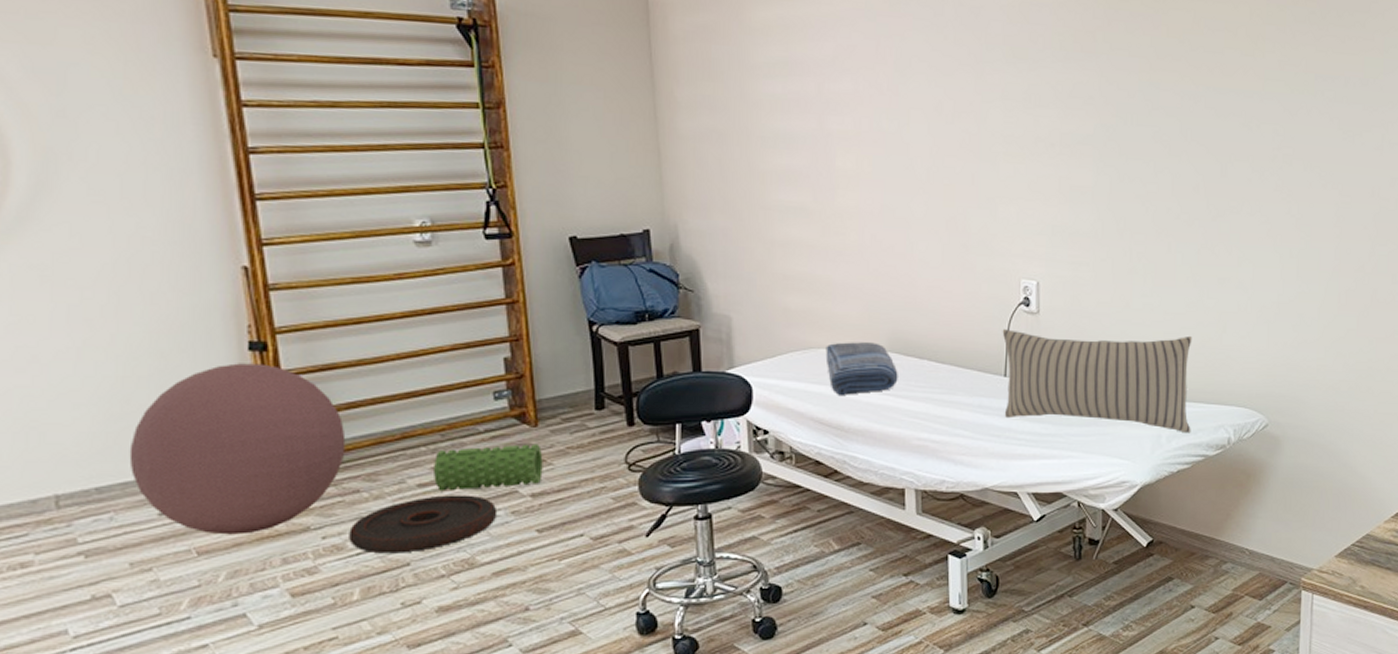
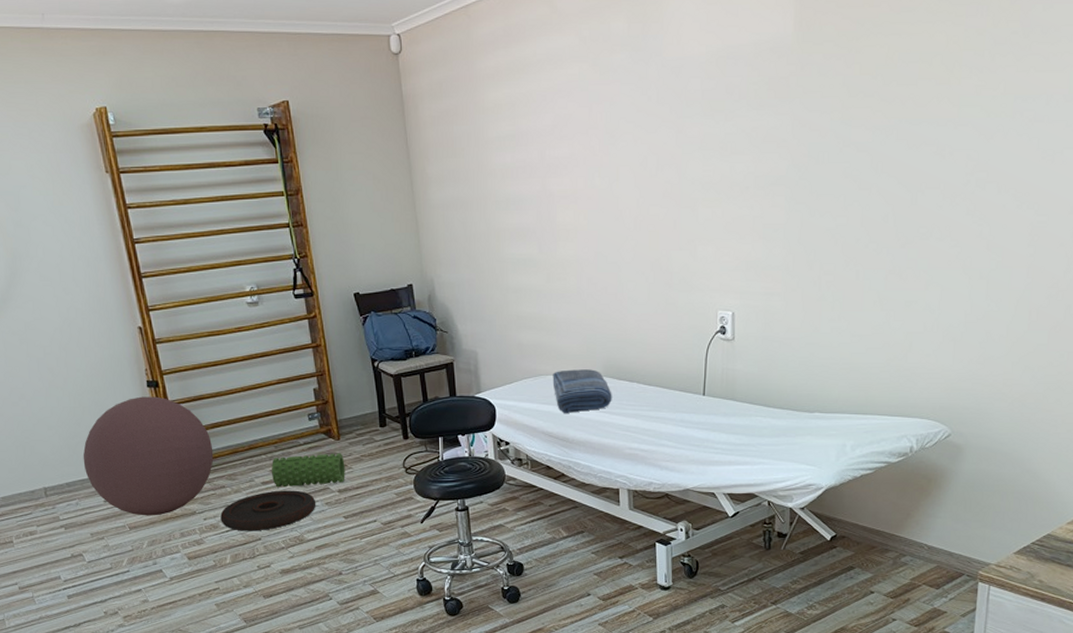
pillow: present [1002,329,1192,434] -> none [701,355,878,443]

